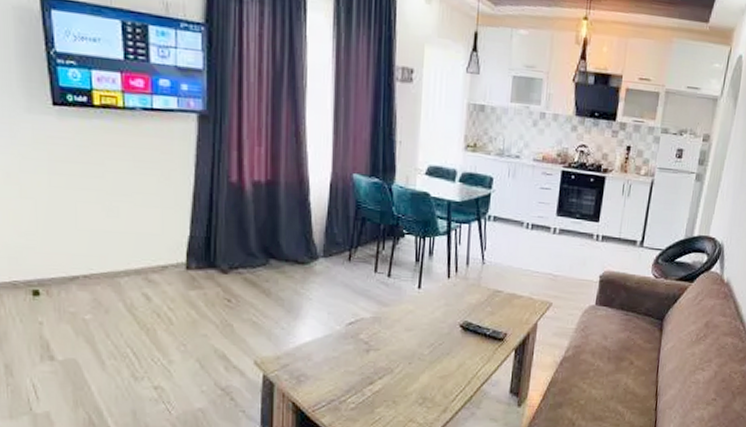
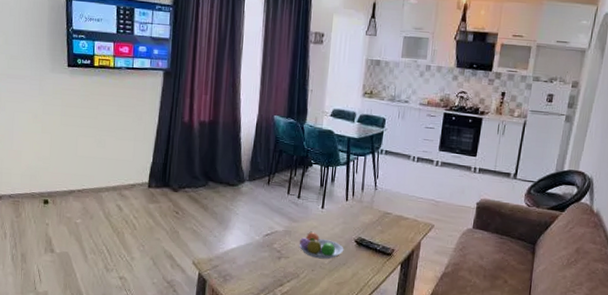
fruit bowl: none [391,316,447,349] -> present [299,231,344,259]

